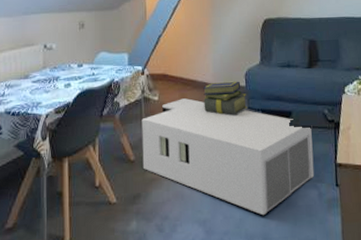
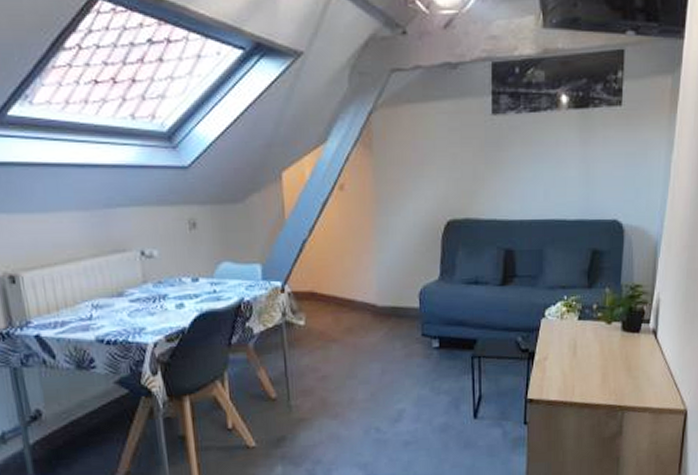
coffee table: present [142,98,315,216] -> none [283,323,500,458]
stack of books: present [203,81,248,115] -> none [364,301,422,343]

